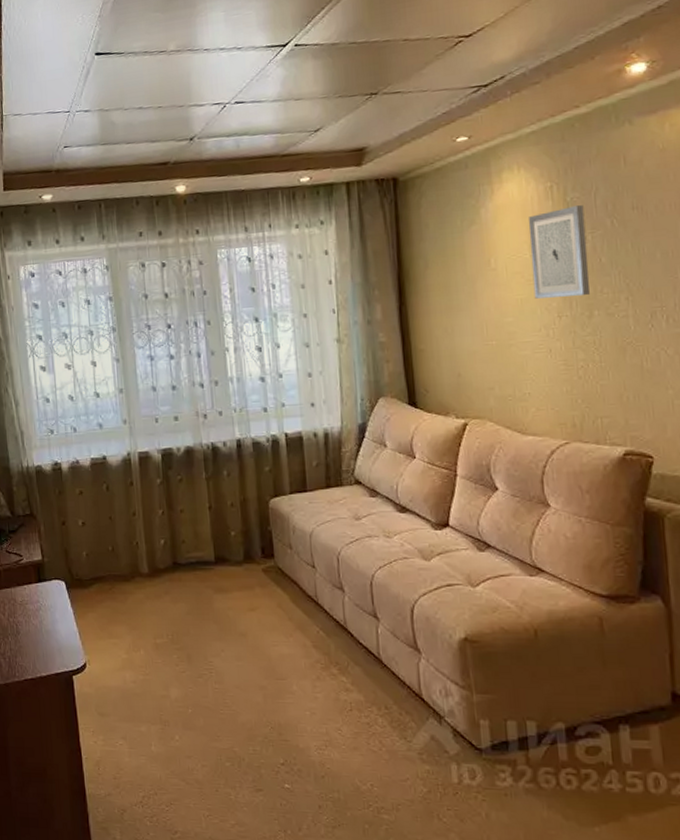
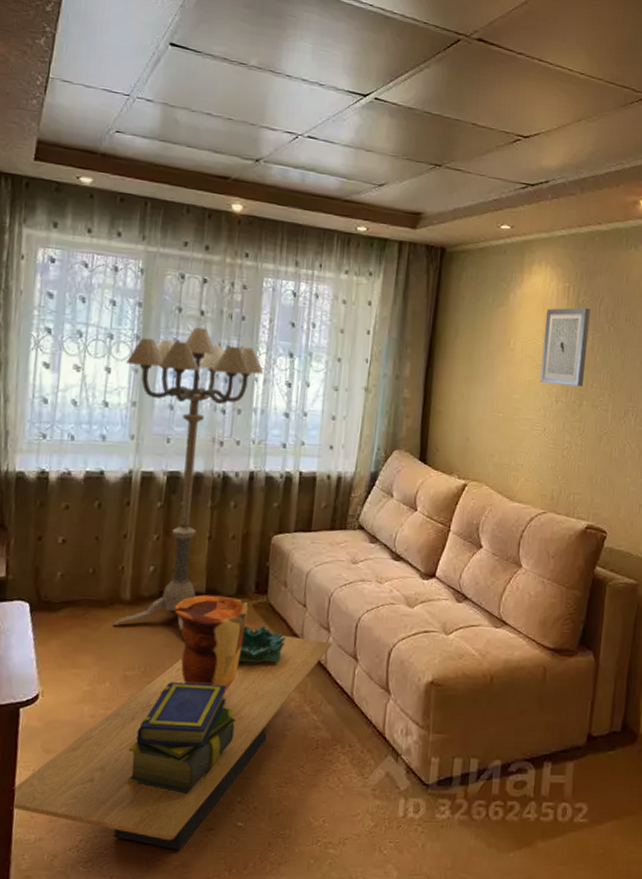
coffee table: none [79,594,350,810] -> present [10,630,333,851]
floor lamp: none [108,309,233,598] -> present [112,327,264,630]
stack of books: none [170,648,266,755] -> present [126,682,238,794]
decorative vase: none [189,562,259,668] -> present [174,594,249,704]
decorative bowl: none [256,589,300,626] -> present [237,625,285,663]

